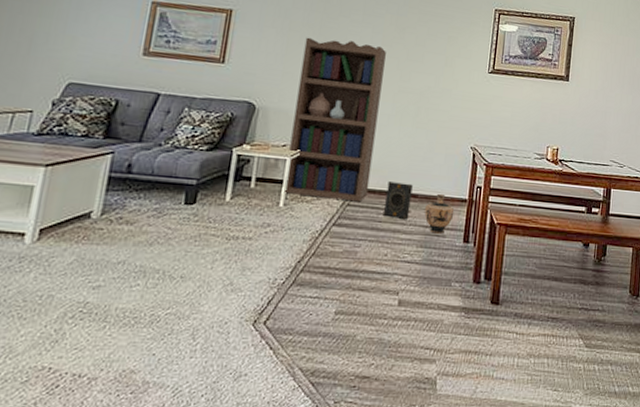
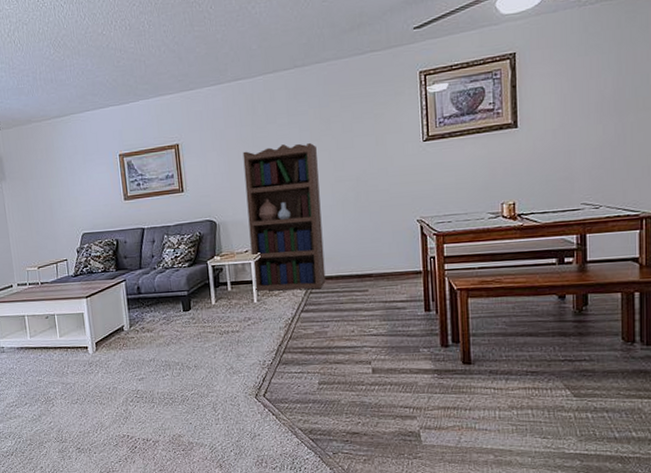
speaker: present [382,182,413,220] -> none [342,265,368,299]
ceramic jug: present [424,194,455,234] -> none [381,270,411,307]

